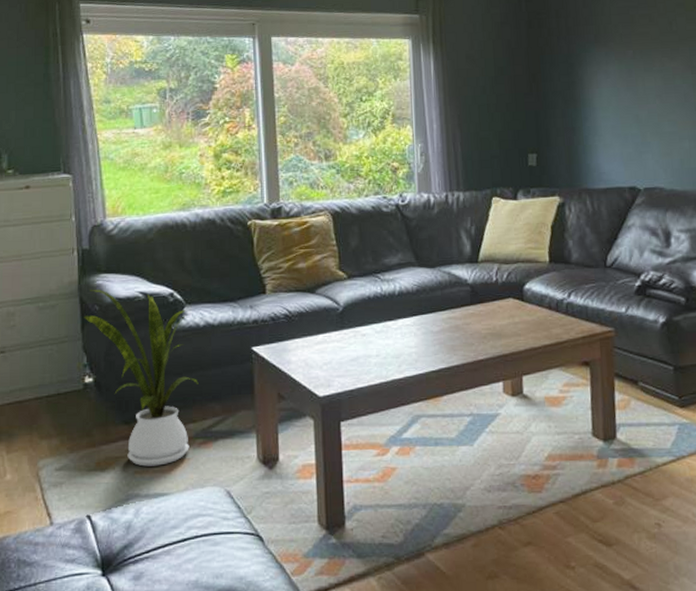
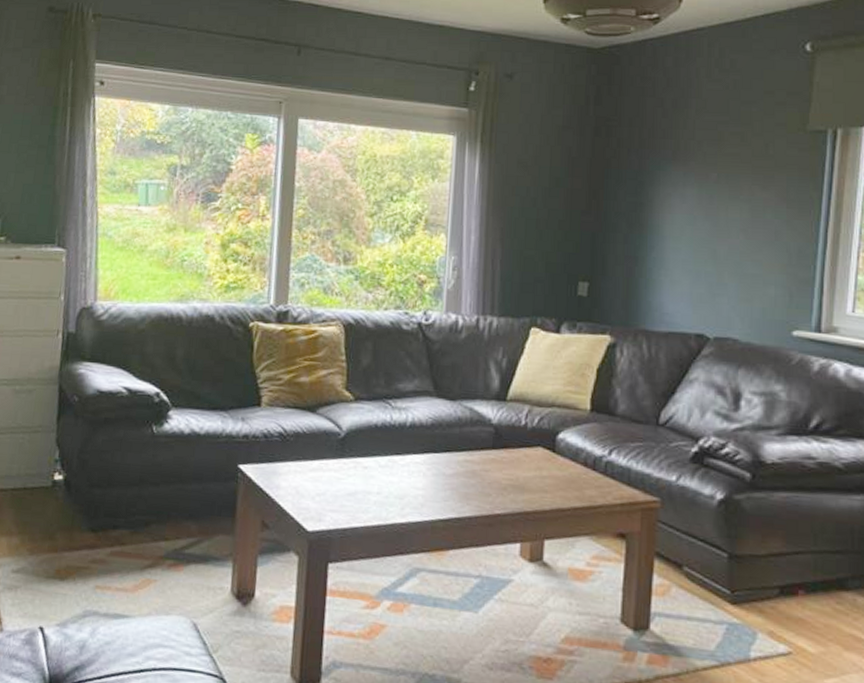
house plant: present [83,289,199,467] -> none [60,377,176,584]

